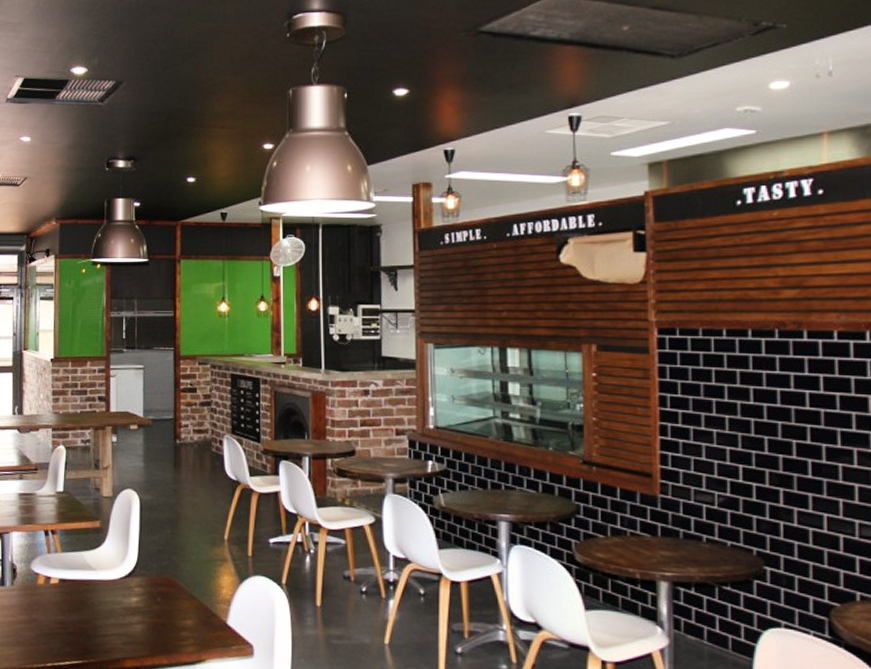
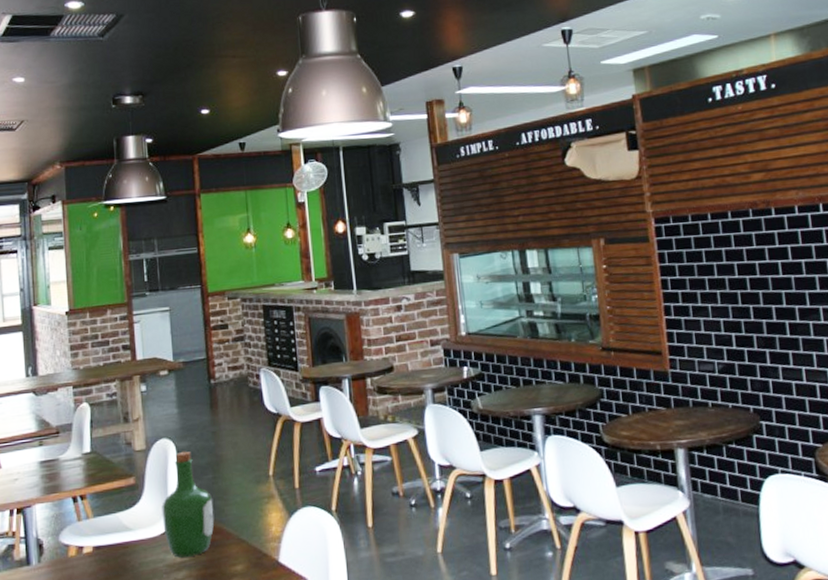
wine bottle: none [122,503,170,604] -> present [162,451,214,558]

